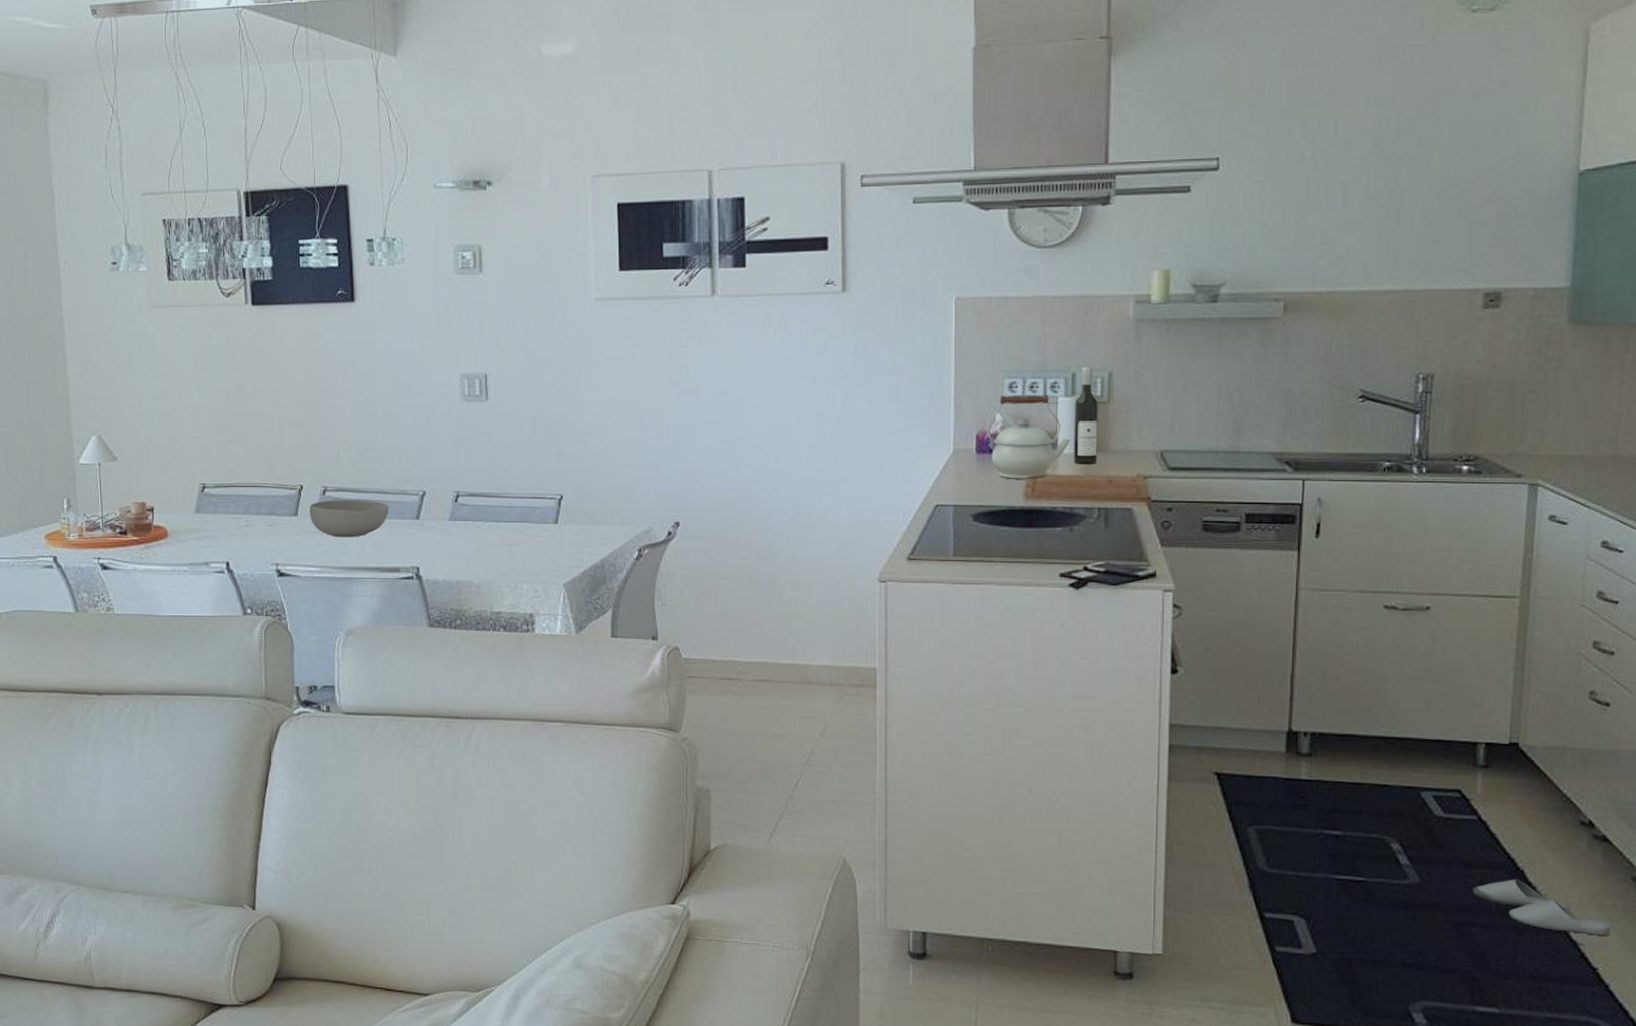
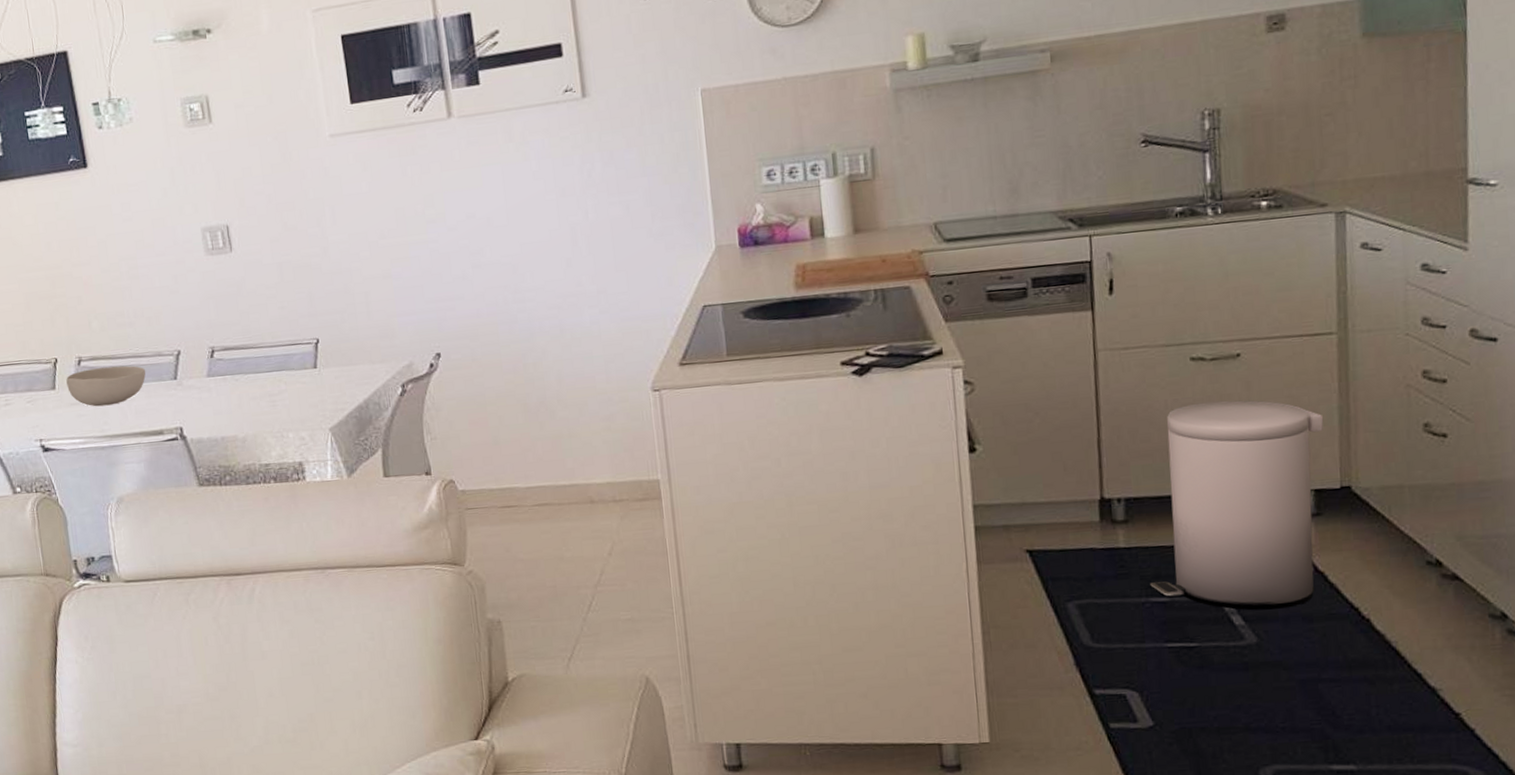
kettle: present [987,394,1071,479] -> none [747,178,838,271]
bottle: present [1073,366,1098,464] -> none [837,143,868,247]
pedal bin: none [1326,649,1500,853] -> present [1150,400,1324,611]
slippers: present [1472,879,1610,936] -> none [1315,628,1470,679]

